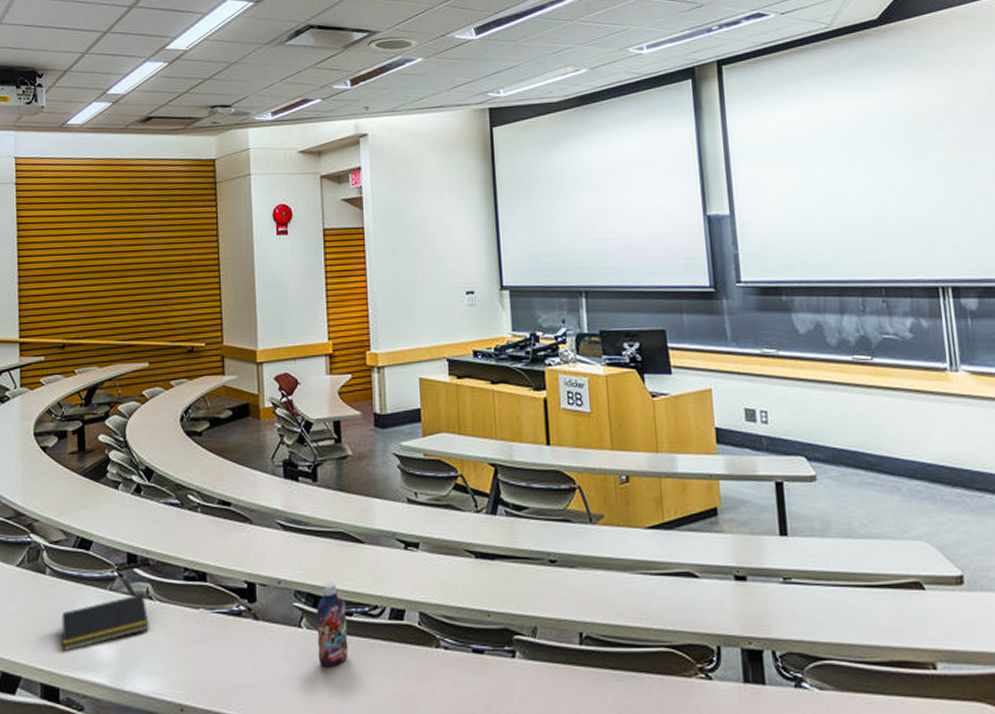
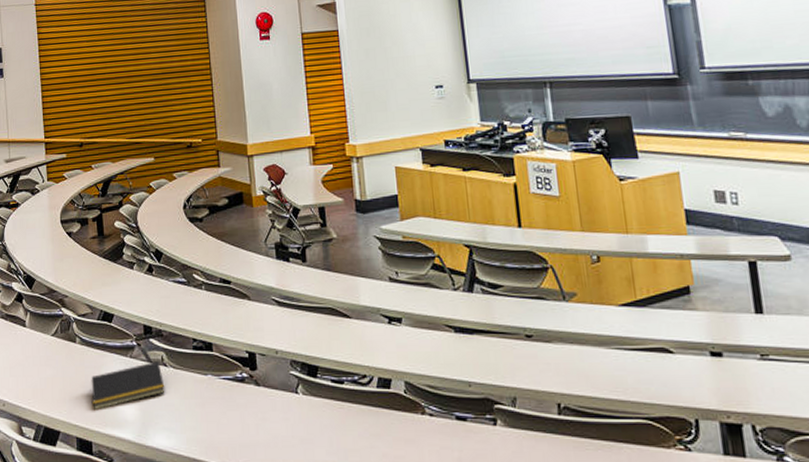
bottle: present [317,582,348,667] -> none [311,352,342,430]

